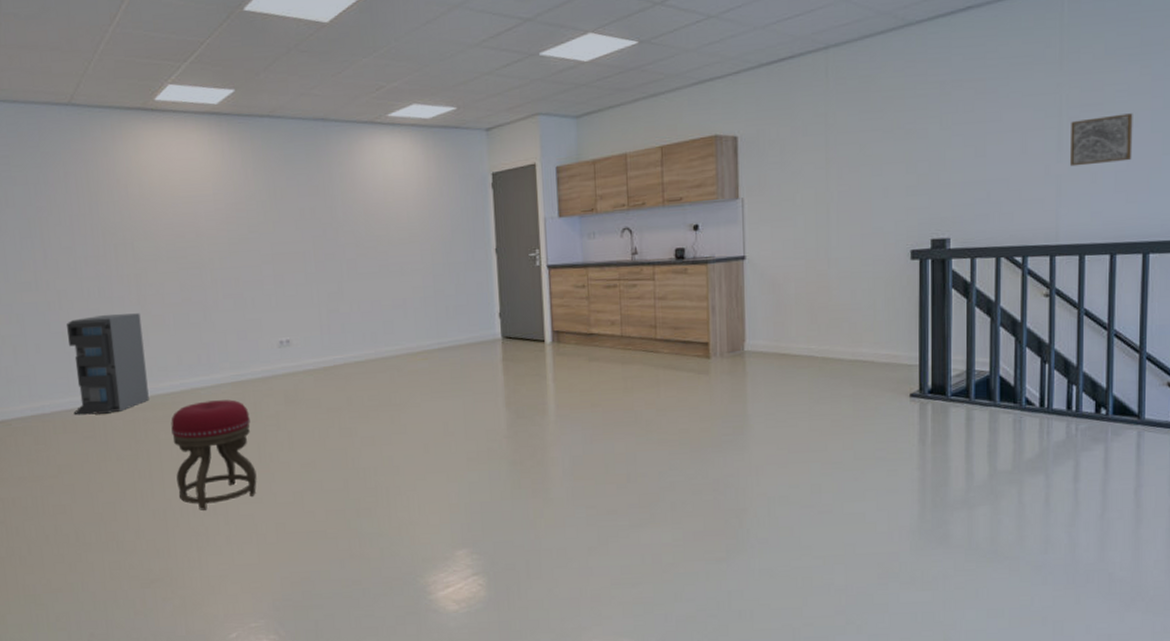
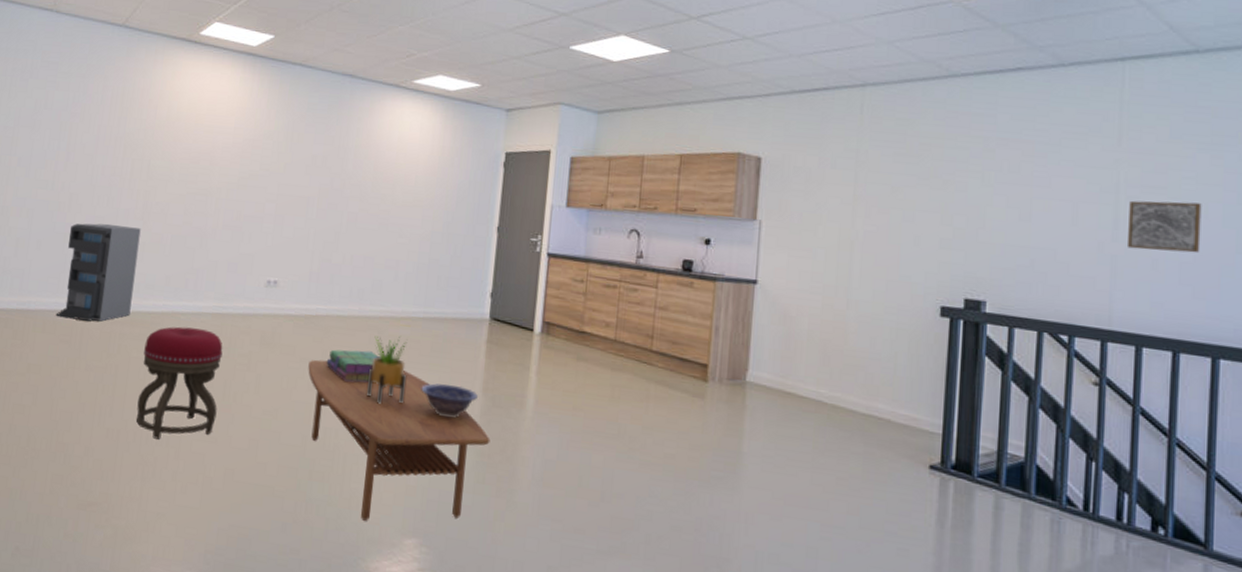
coffee table: none [336,400,520,543] -> present [308,359,491,521]
stack of books: none [353,389,404,423] -> present [326,349,380,383]
potted plant: none [395,371,434,437] -> present [367,336,408,404]
decorative bowl: none [448,405,502,437] -> present [421,383,478,418]

